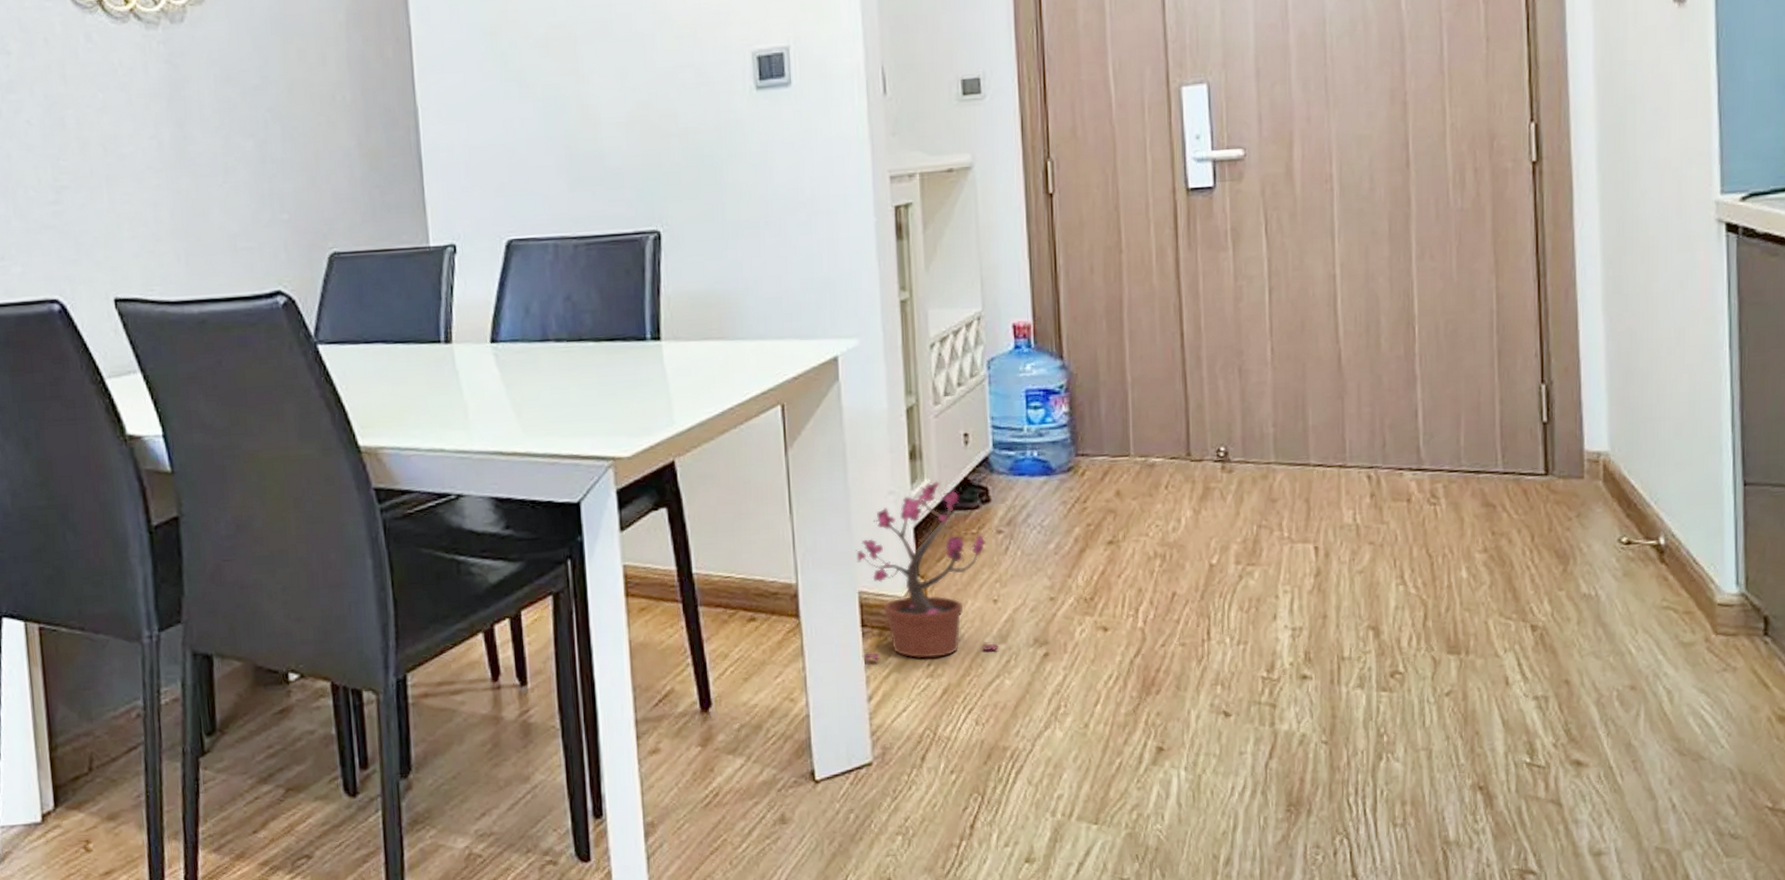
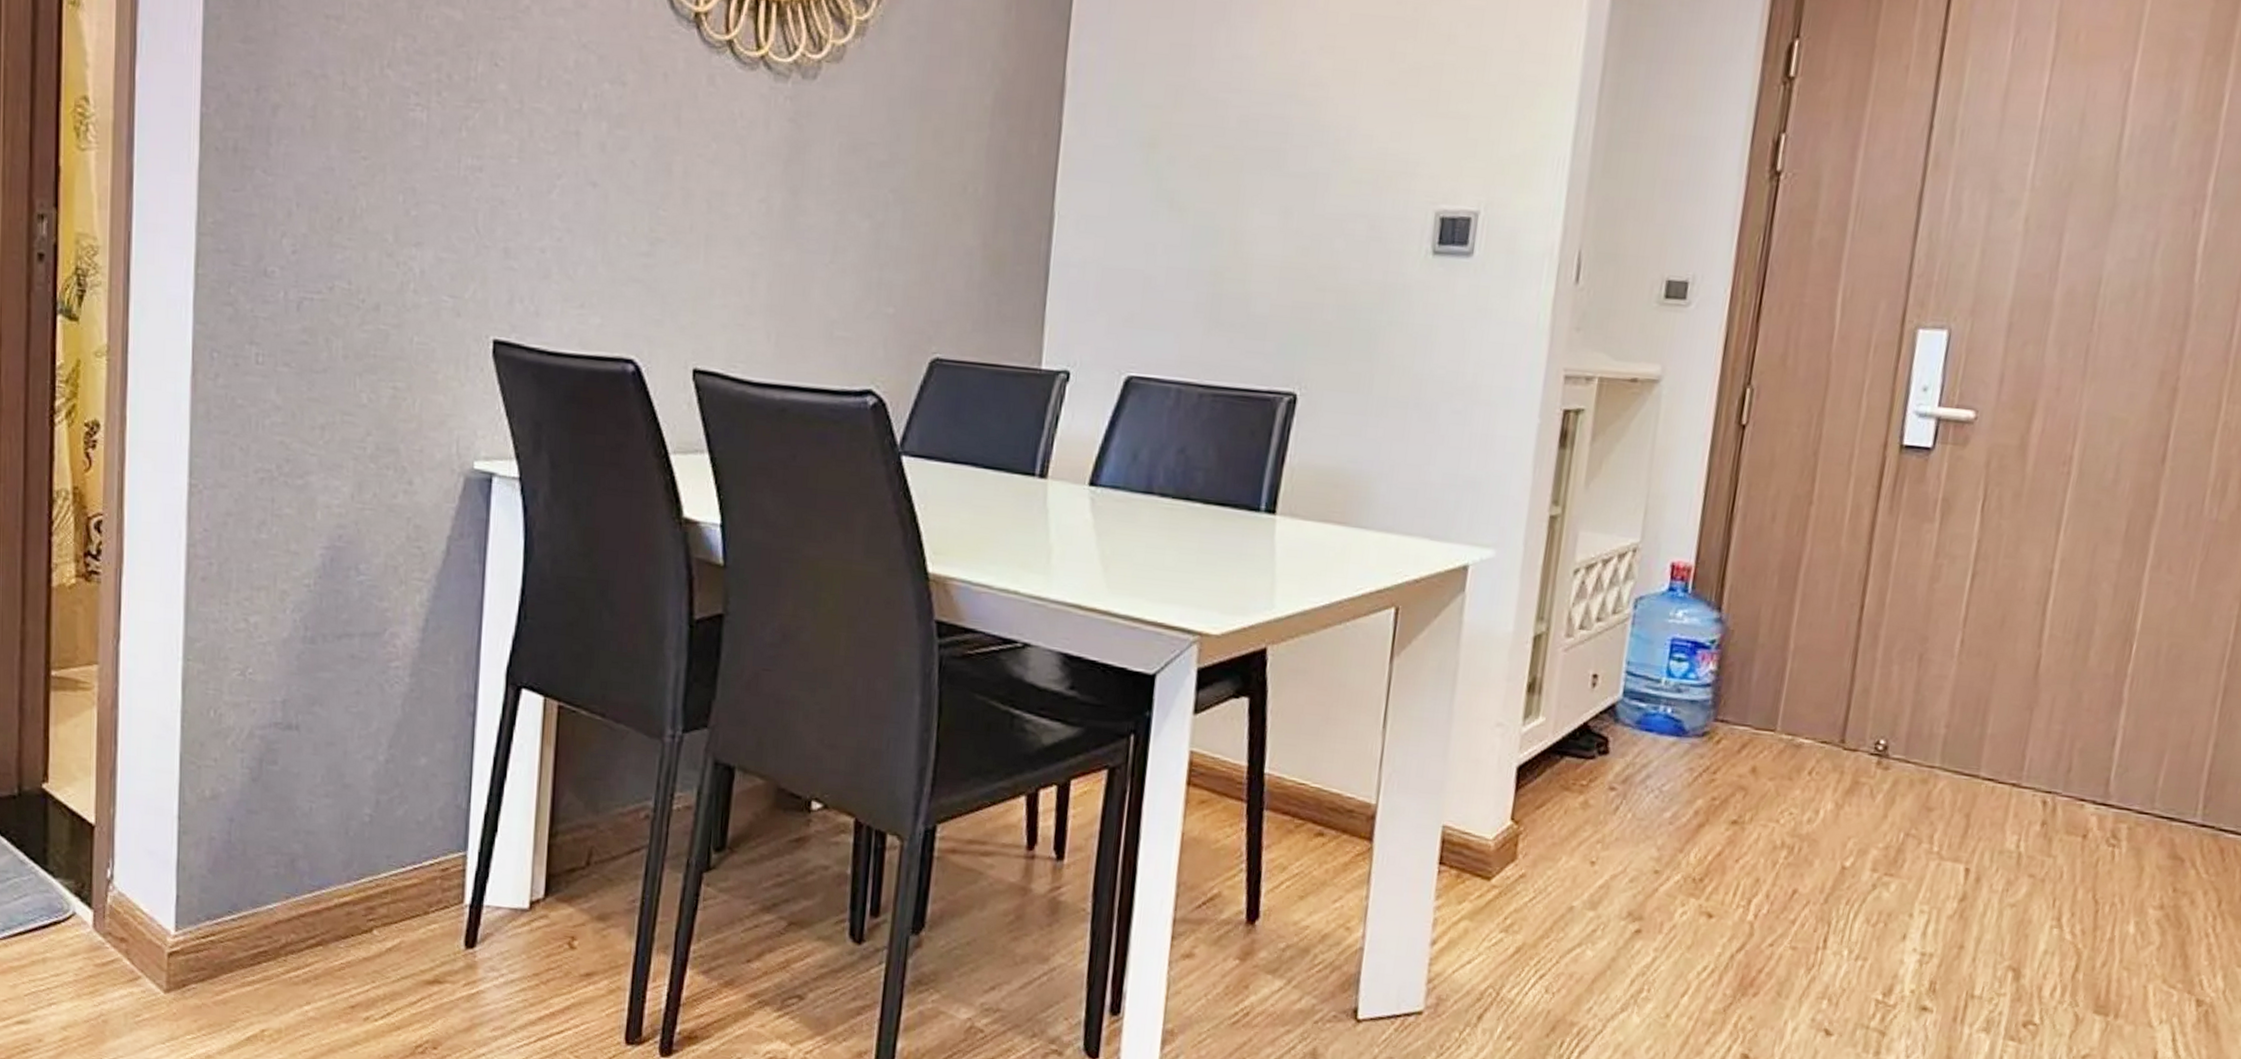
potted plant: present [855,481,998,661] -> none [1433,720,1595,917]

